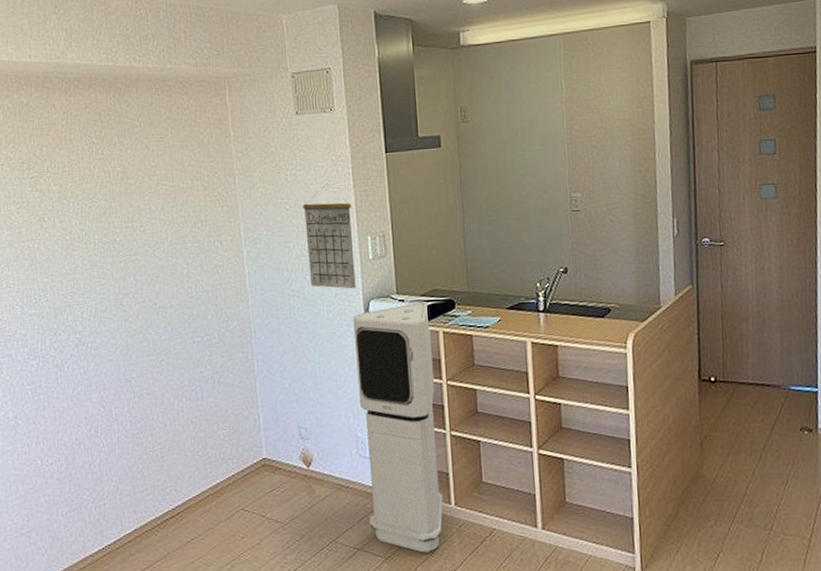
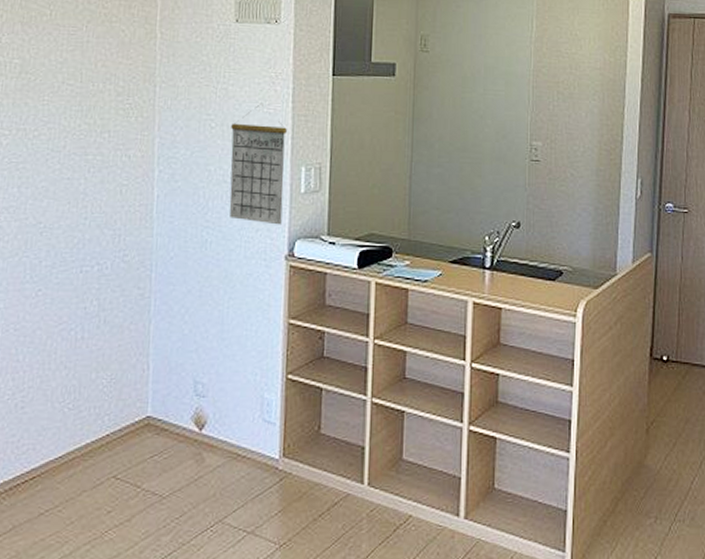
air purifier: present [353,302,443,553] -> none [266,247,362,540]

